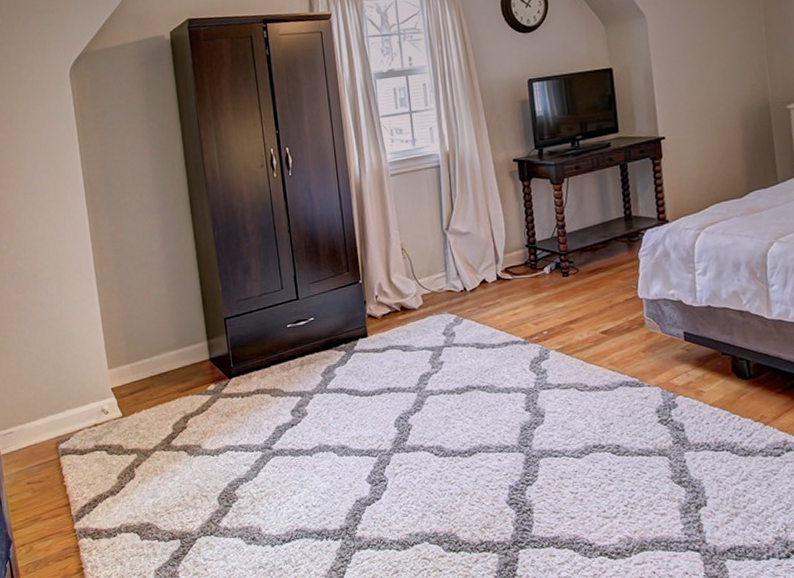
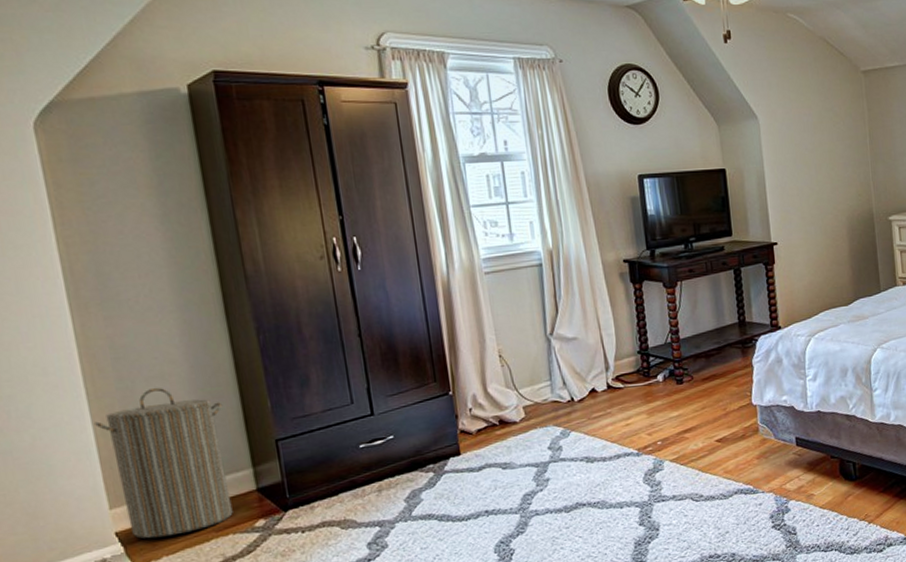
laundry hamper: none [101,273,192,395] -> present [95,387,233,539]

